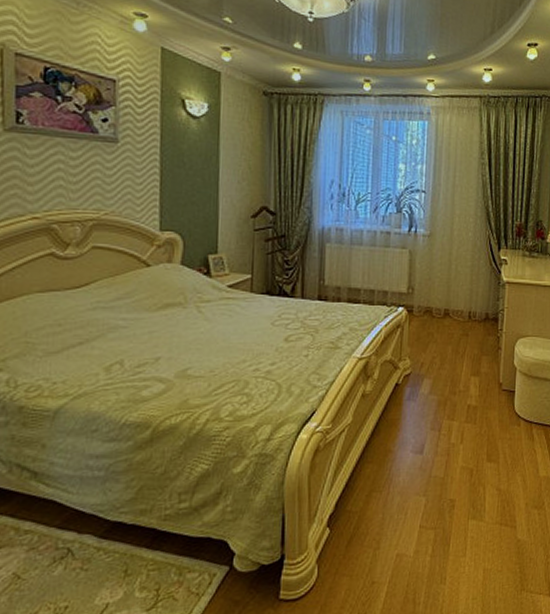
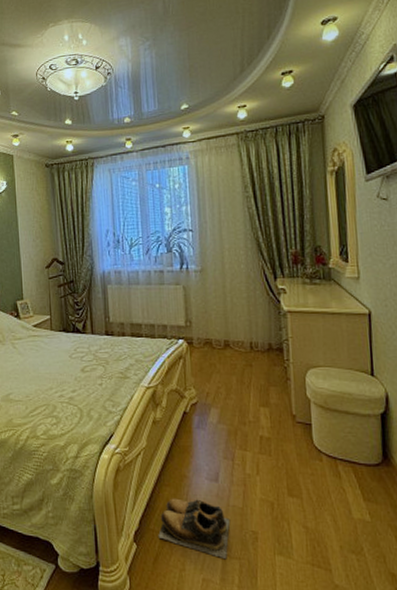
shoes: none [355,473,431,532] -> present [158,498,231,560]

